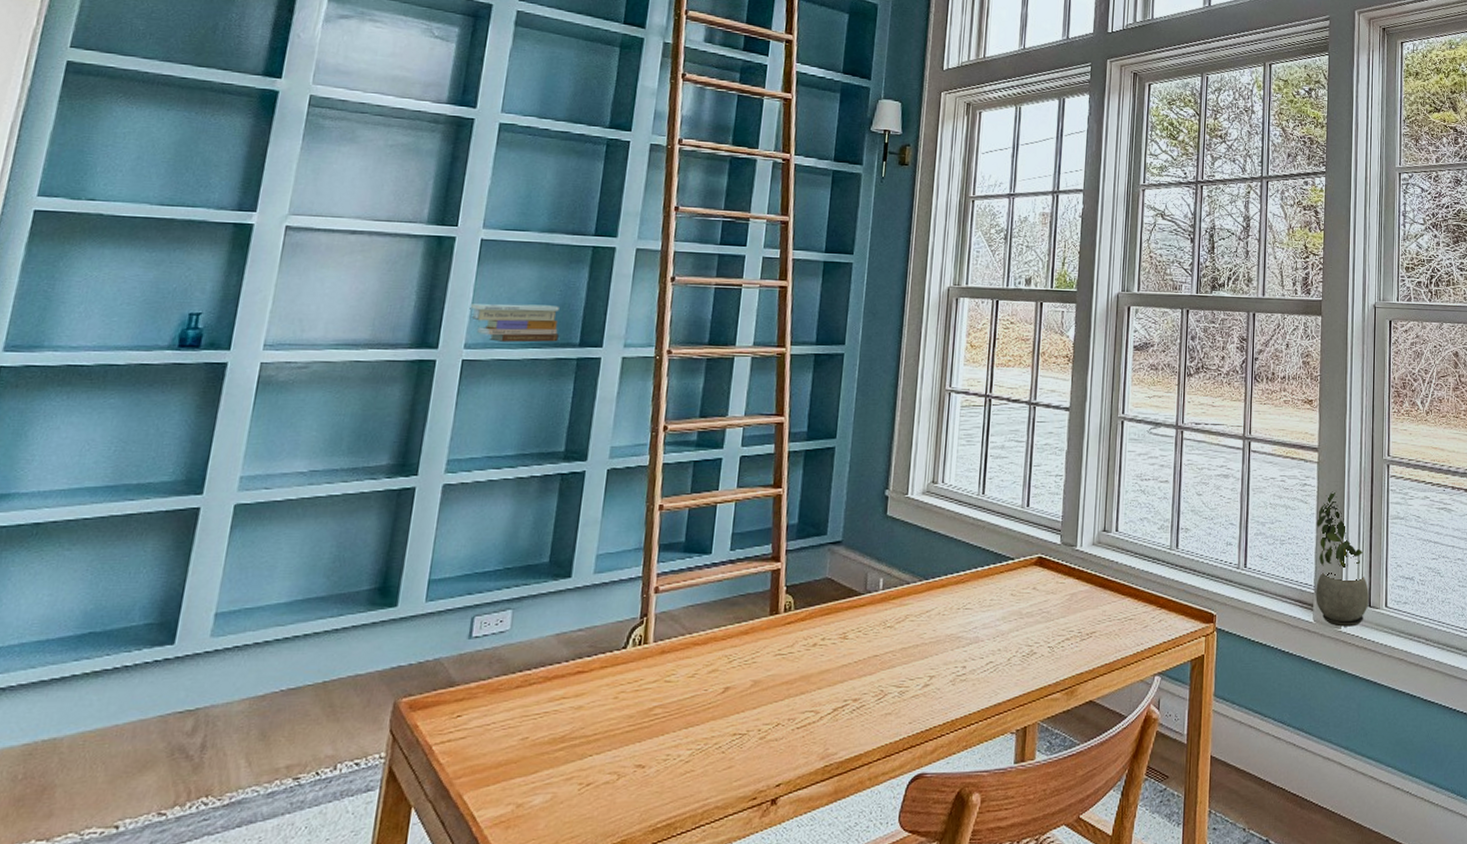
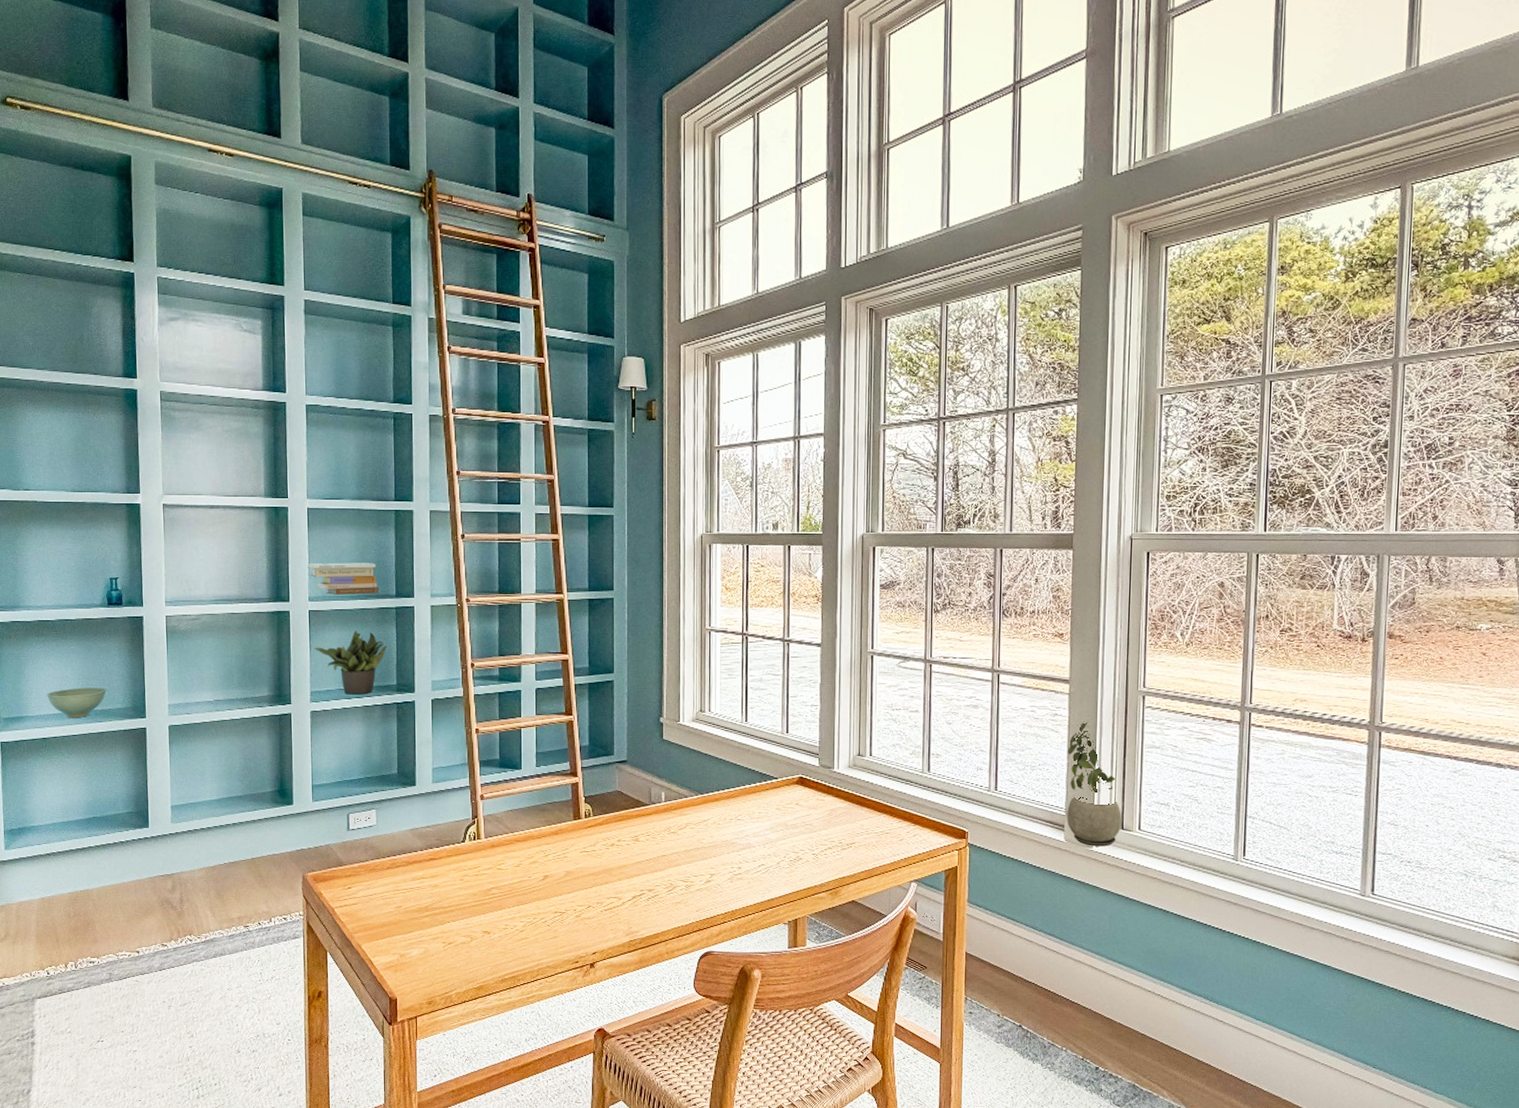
bowl: none [55,454,151,496] -> present [46,687,106,719]
potted plant: none [460,384,559,464] -> present [313,630,387,695]

